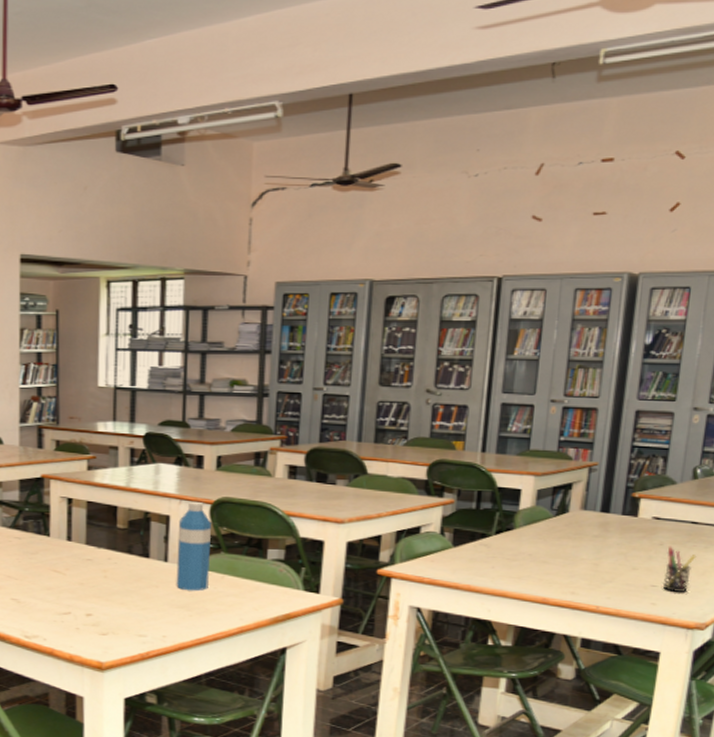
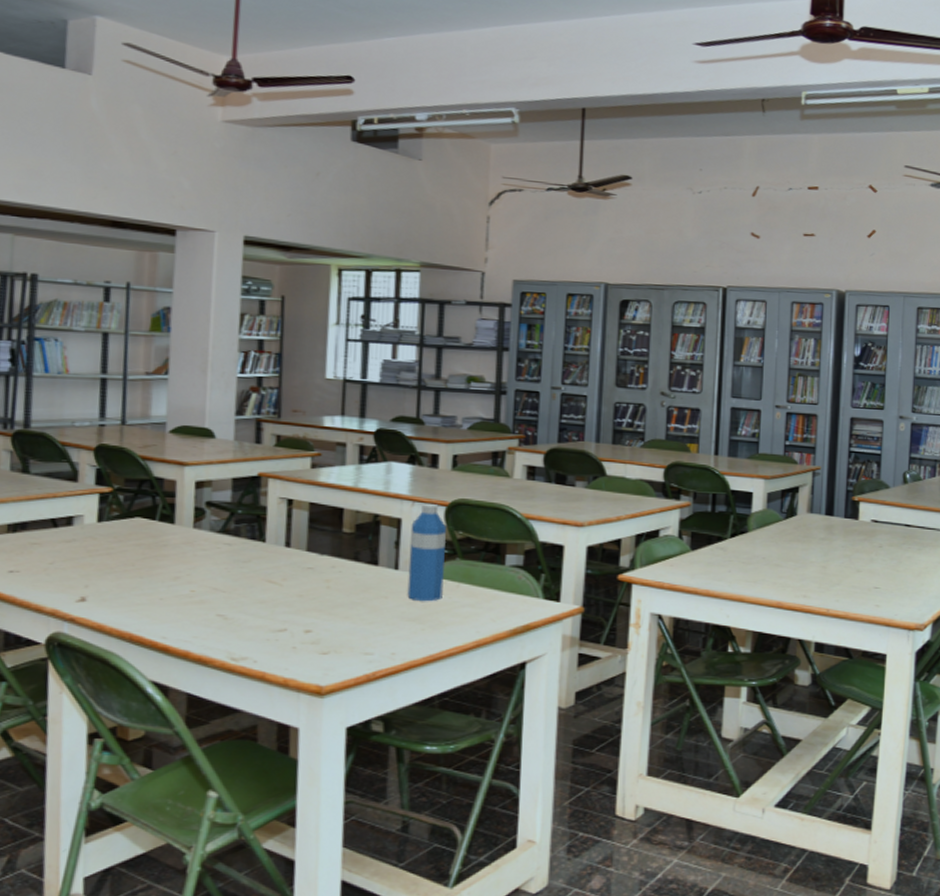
pen holder: present [662,546,697,592] -> none [884,548,912,593]

